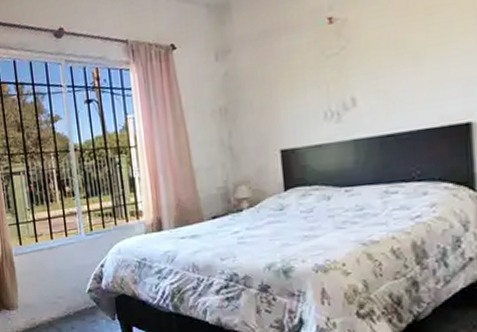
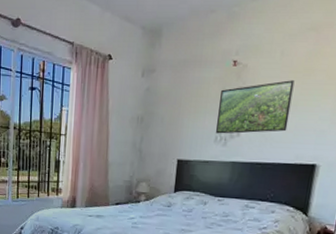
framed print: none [320,24,420,109] -> present [216,80,295,134]

